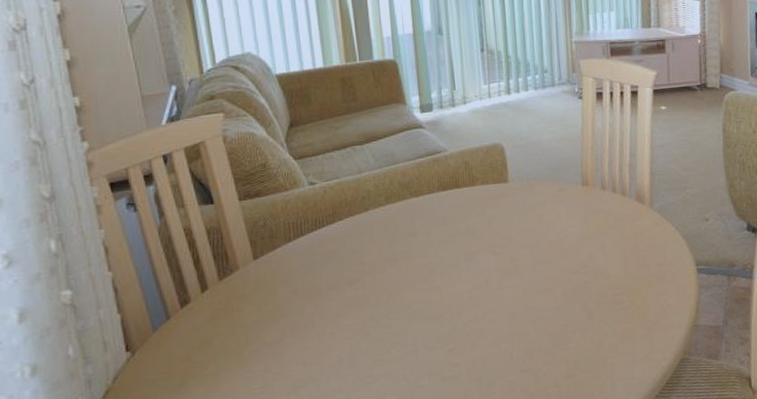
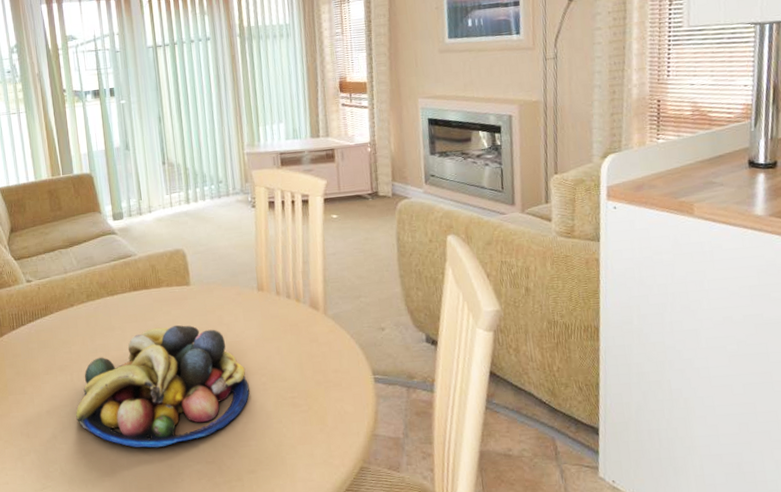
fruit bowl: none [368,226,570,364] -> present [76,325,250,448]

